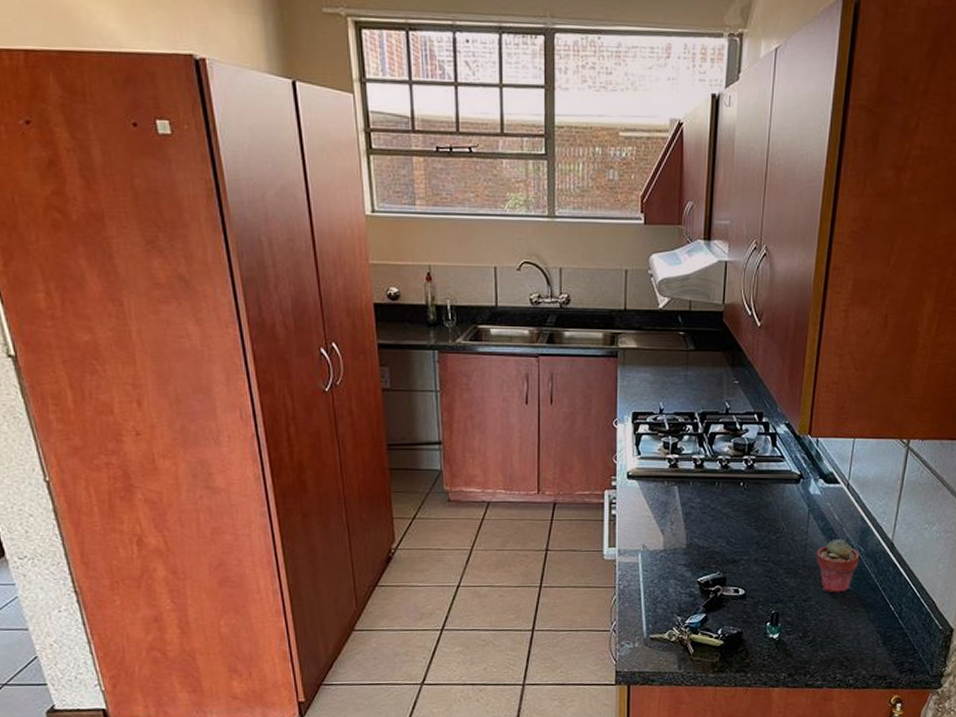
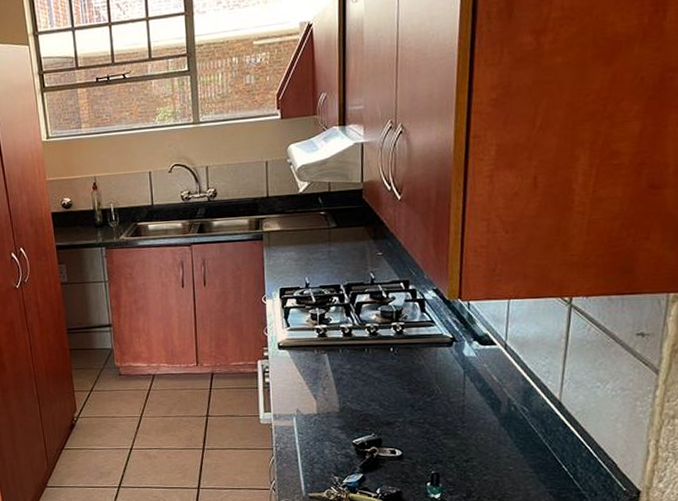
potted succulent: present [816,538,859,594] -> none [476,399,524,454]

